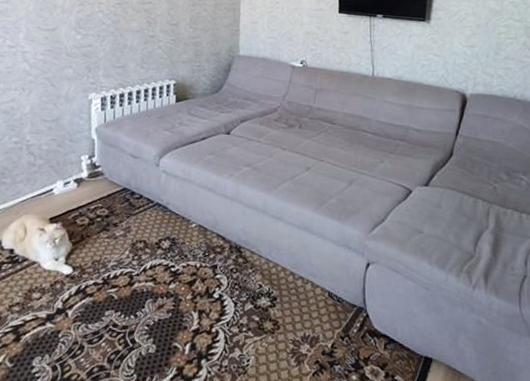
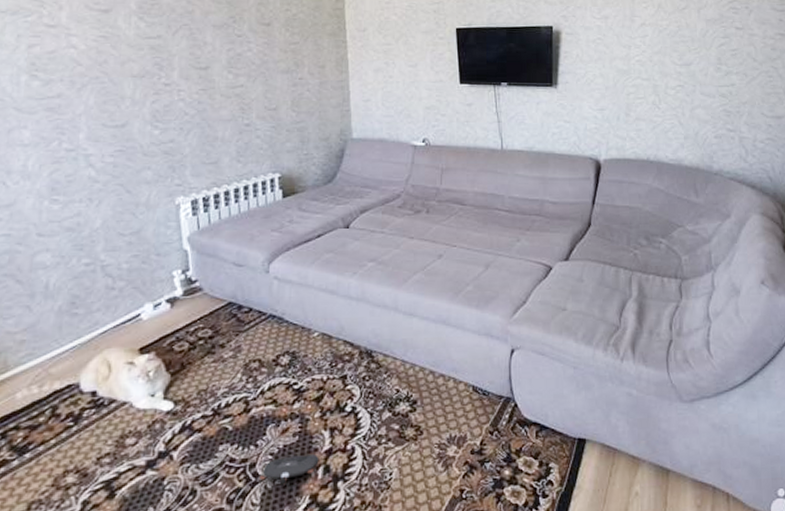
control: none [135,330,188,356] -> present [259,454,319,487]

